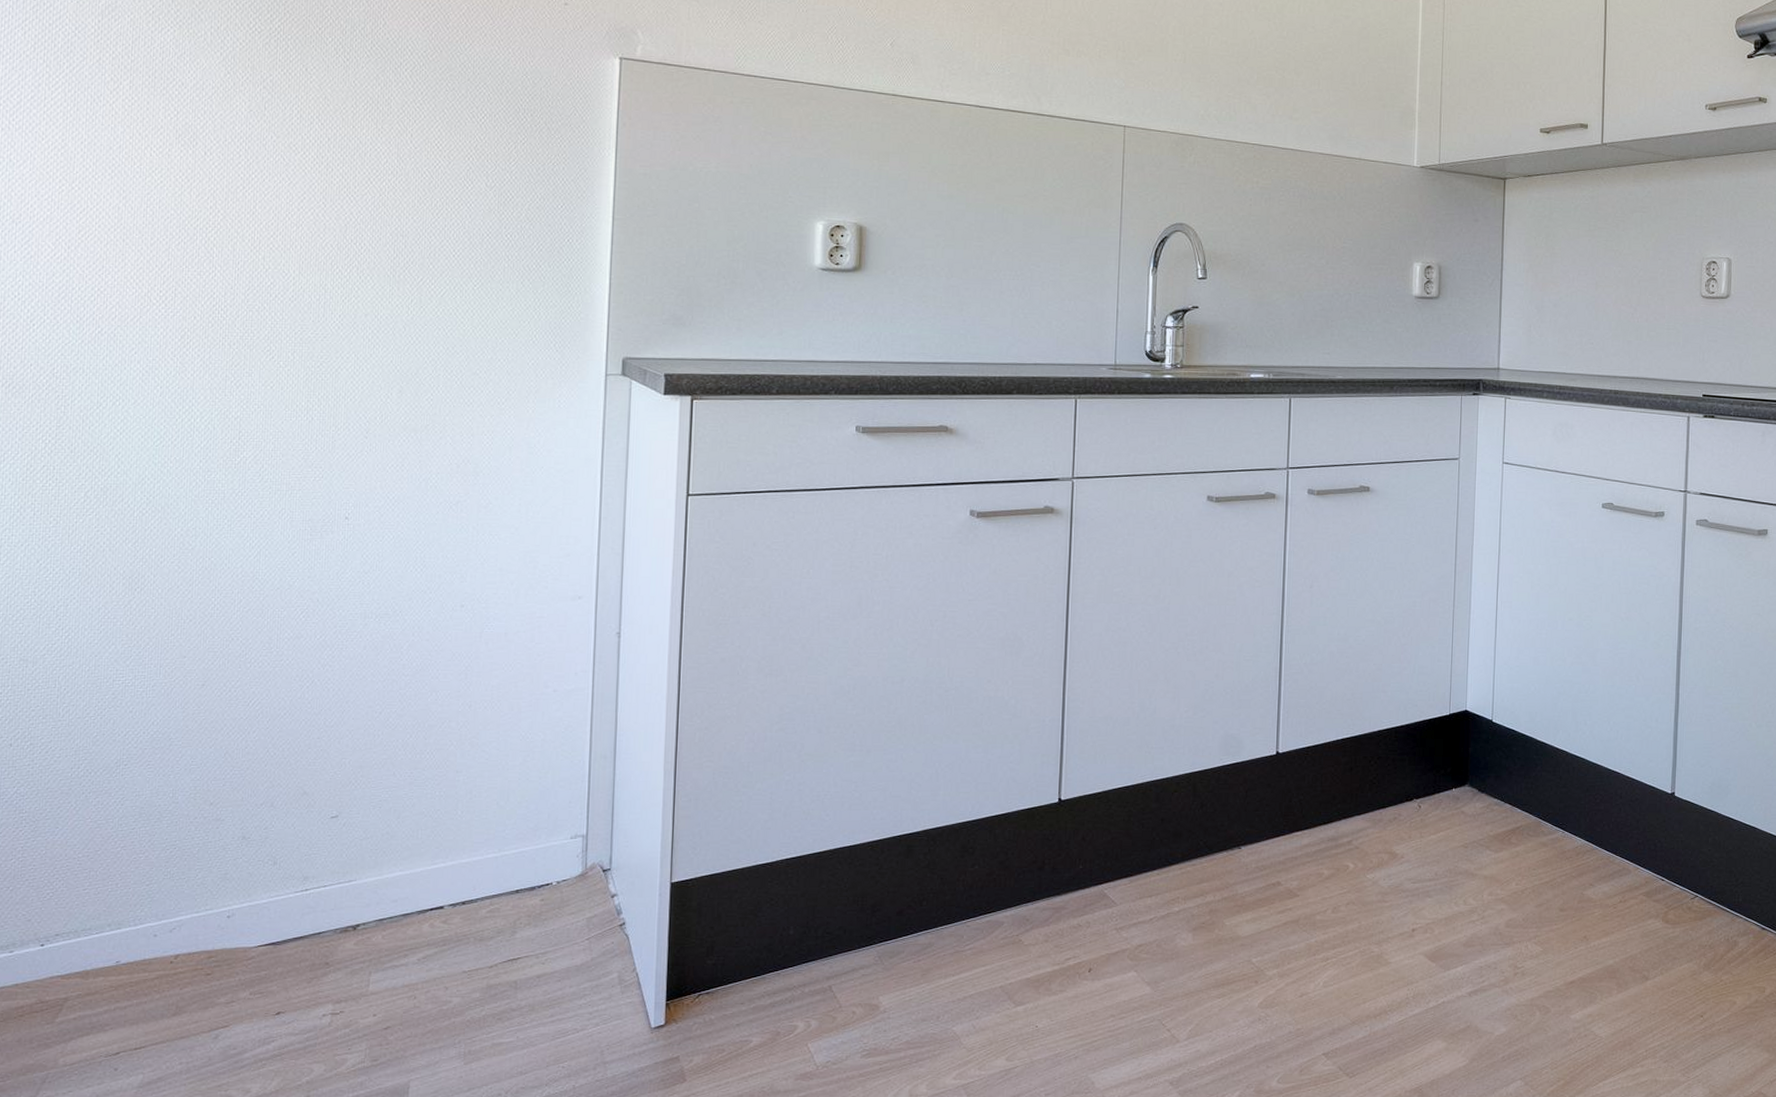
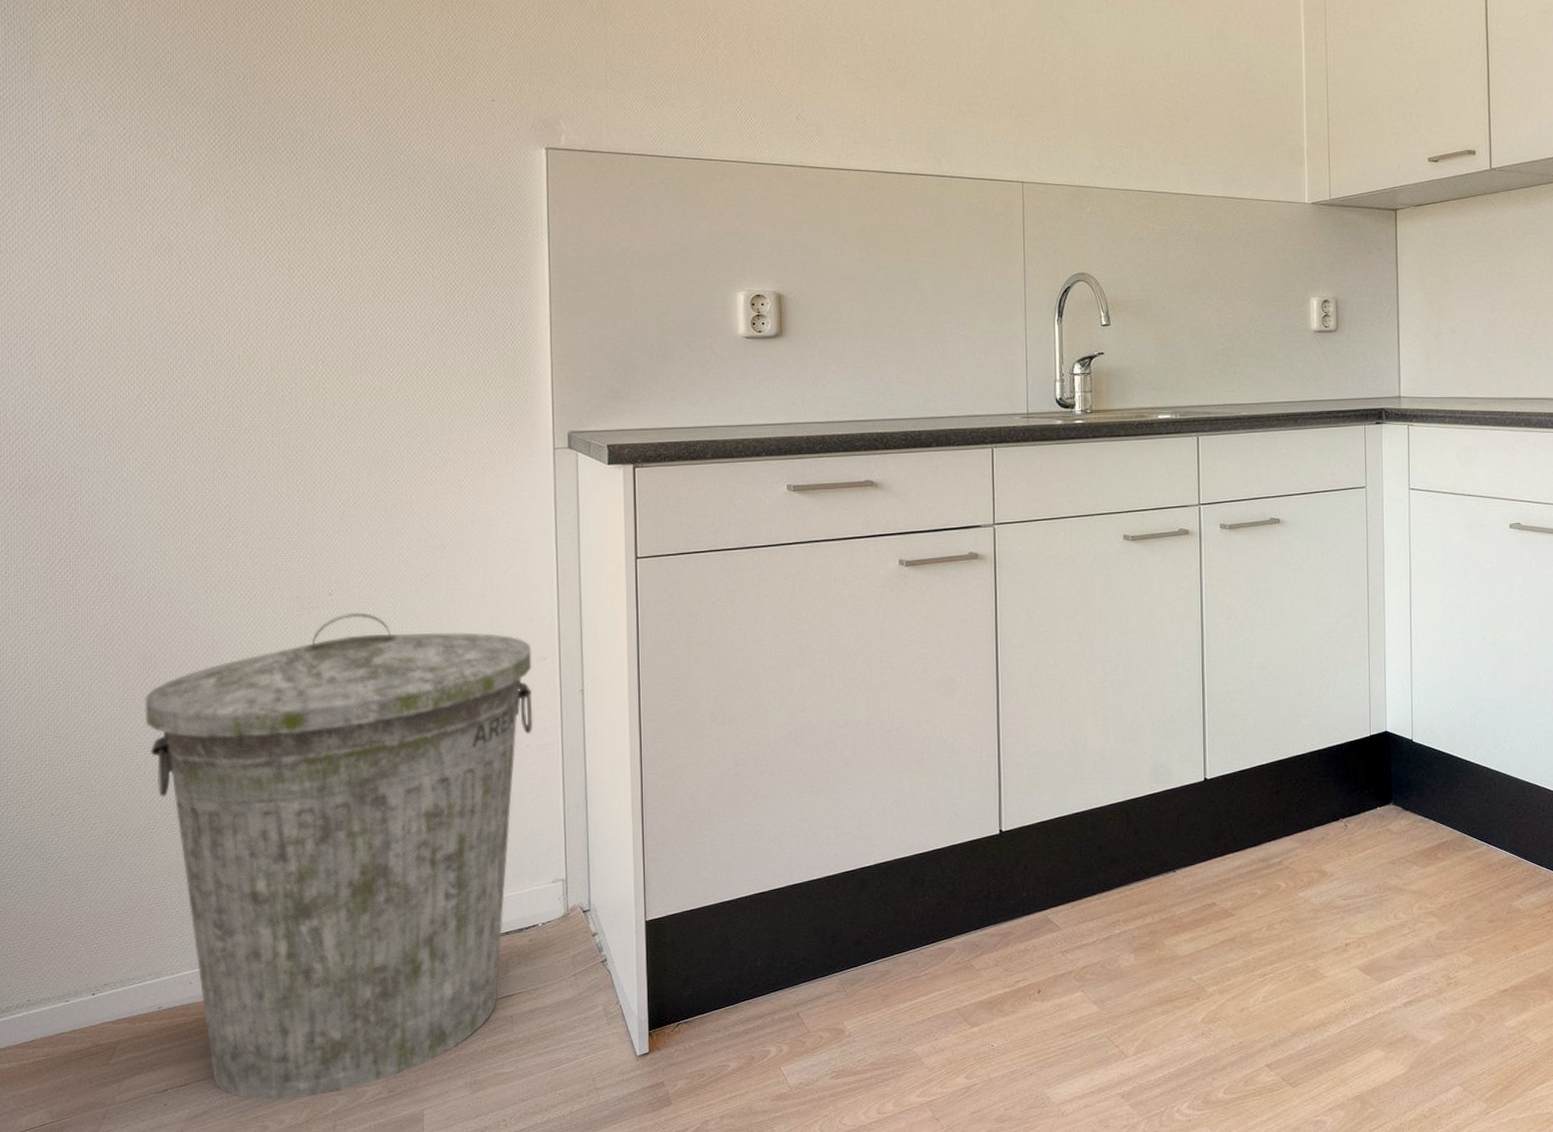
trash can: none [126,539,566,1067] -> present [145,612,533,1100]

